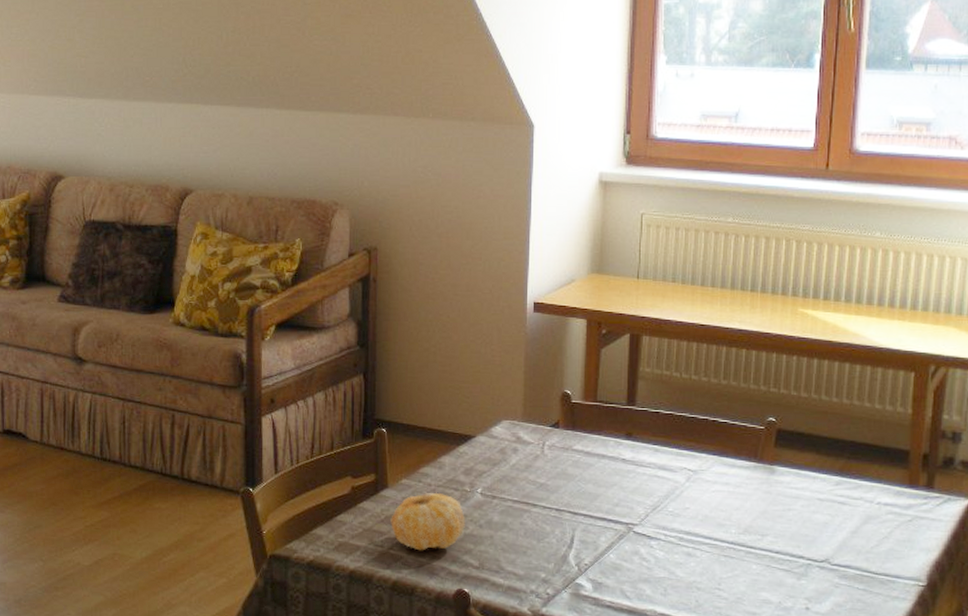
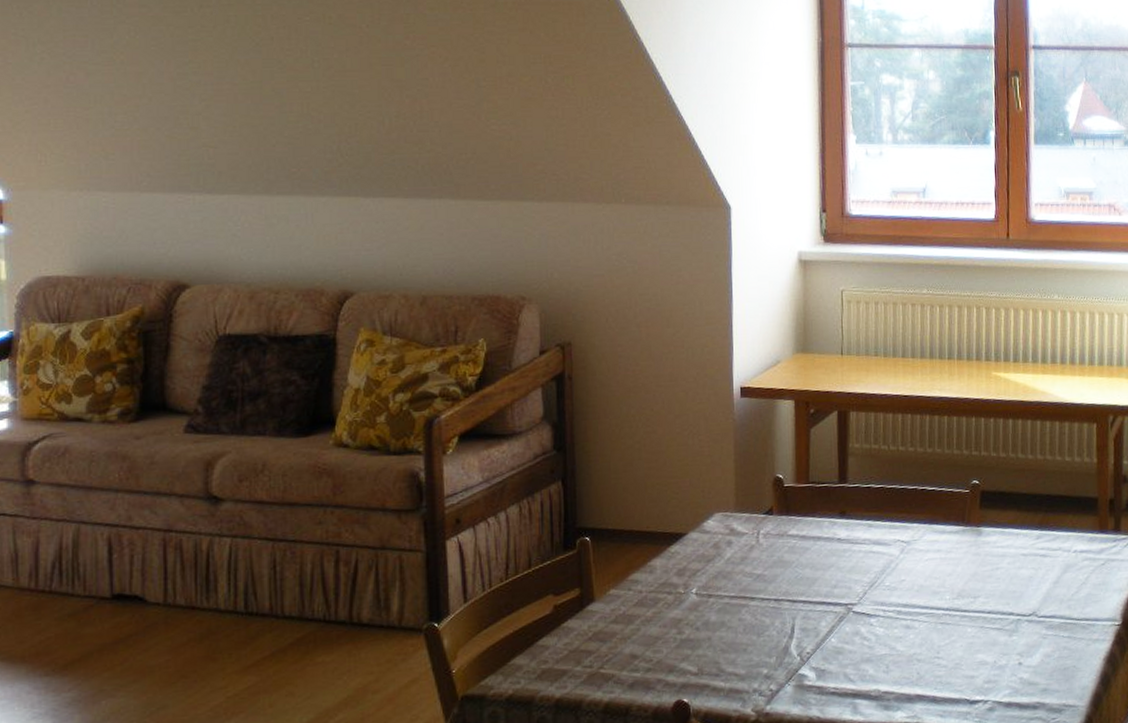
fruit: present [391,492,465,551] -> none [599,599,681,666]

